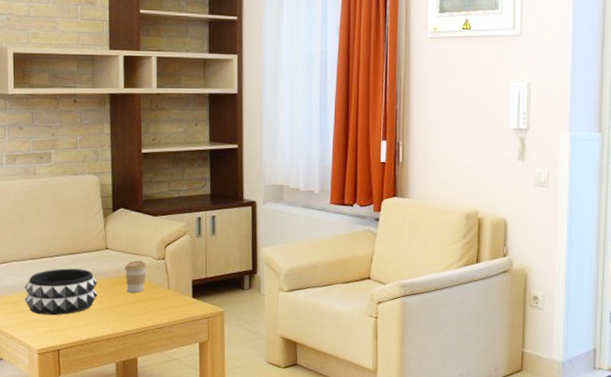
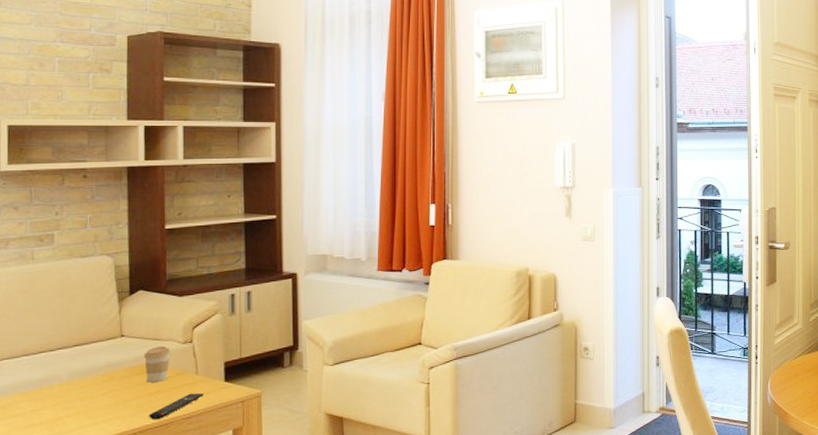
decorative bowl: present [24,268,98,316] -> none [17,361,111,418]
remote control: none [129,305,174,327] -> present [149,392,203,420]

